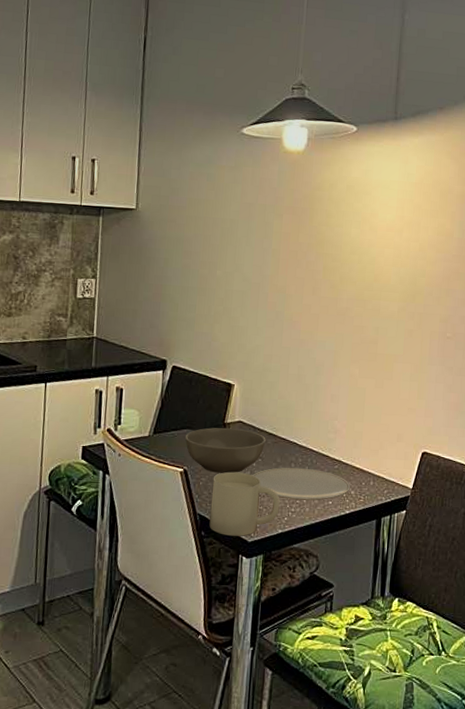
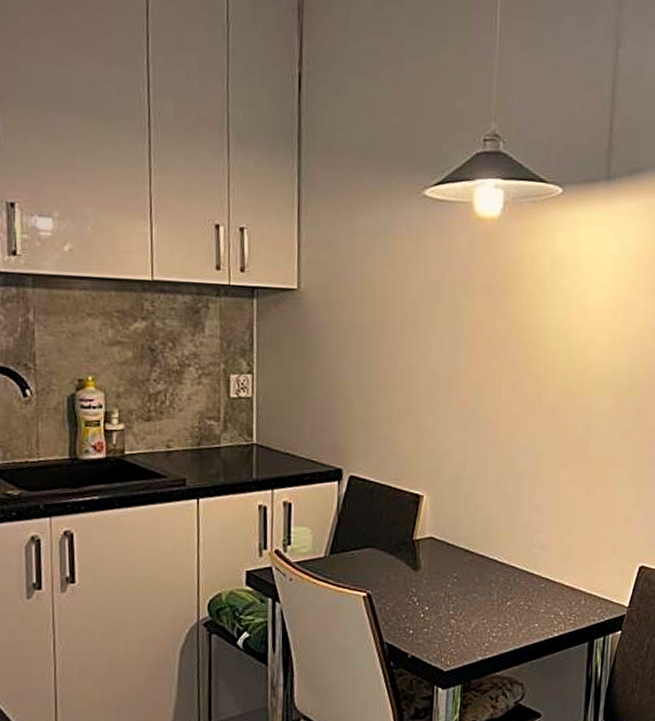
bowl: present [185,427,266,474] -> none [367,545,462,597]
mug: present [209,471,280,537] -> none [398,594,479,667]
plate: present [252,467,350,501] -> none [447,587,559,624]

